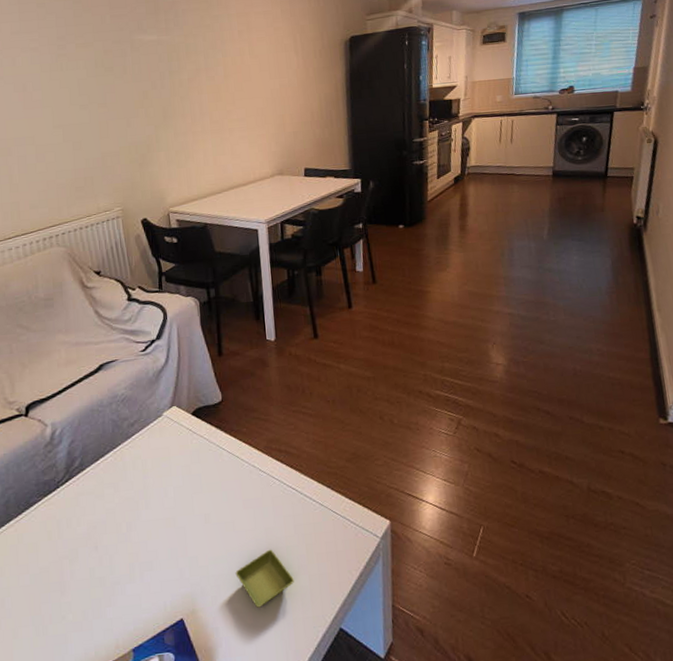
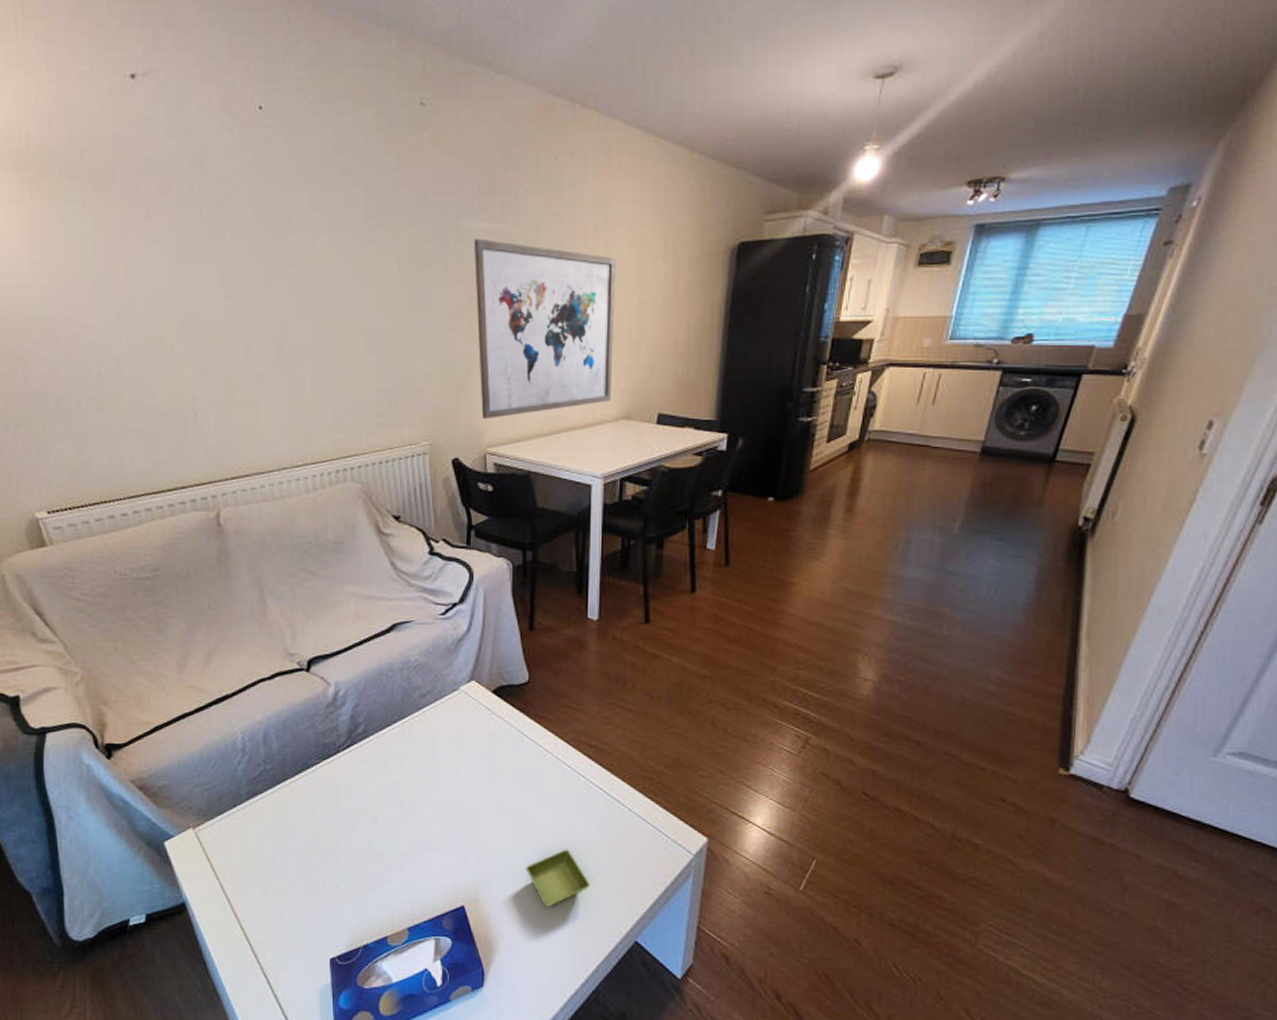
wall art: none [145,47,266,185] -> present [473,238,616,418]

